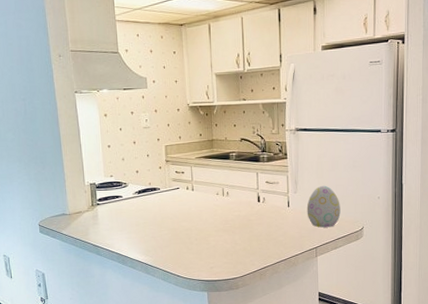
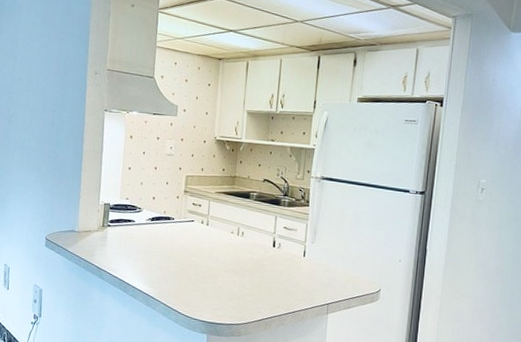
decorative egg: present [306,185,341,228] -> none [322,239,359,285]

